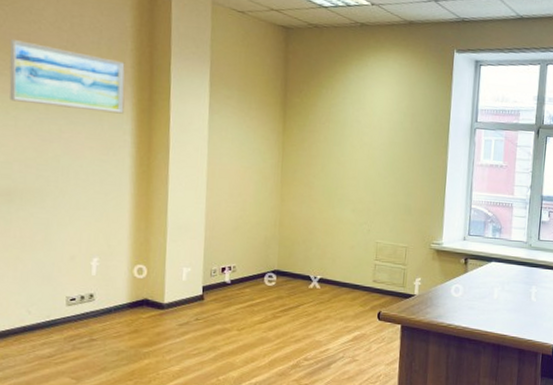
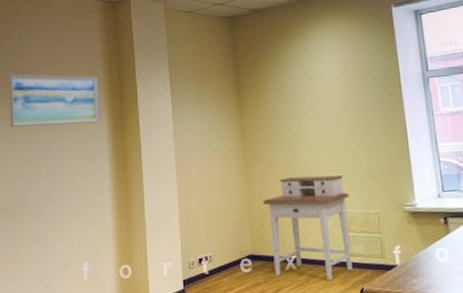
desk: none [295,202,382,302] -> present [262,175,353,281]

